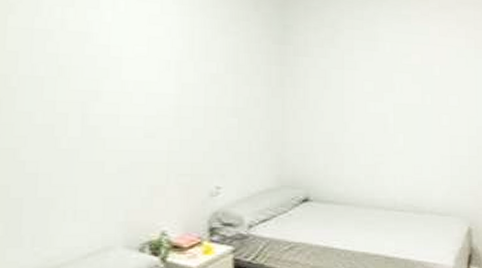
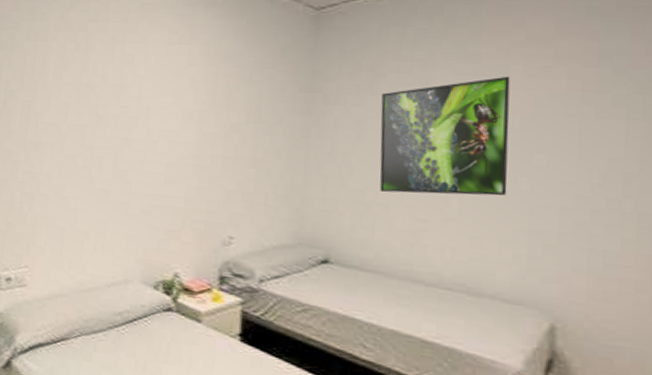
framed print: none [342,34,435,133] -> present [379,76,510,196]

